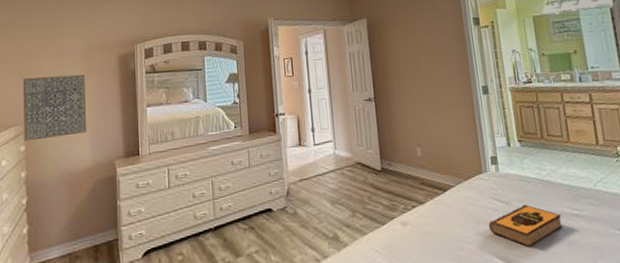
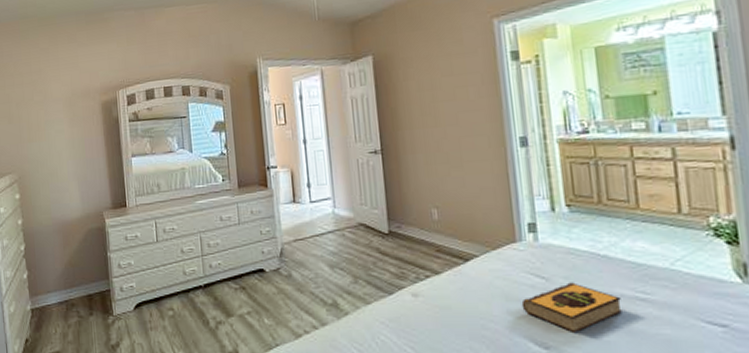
wall art: present [23,74,87,141] -> none [13,122,75,190]

